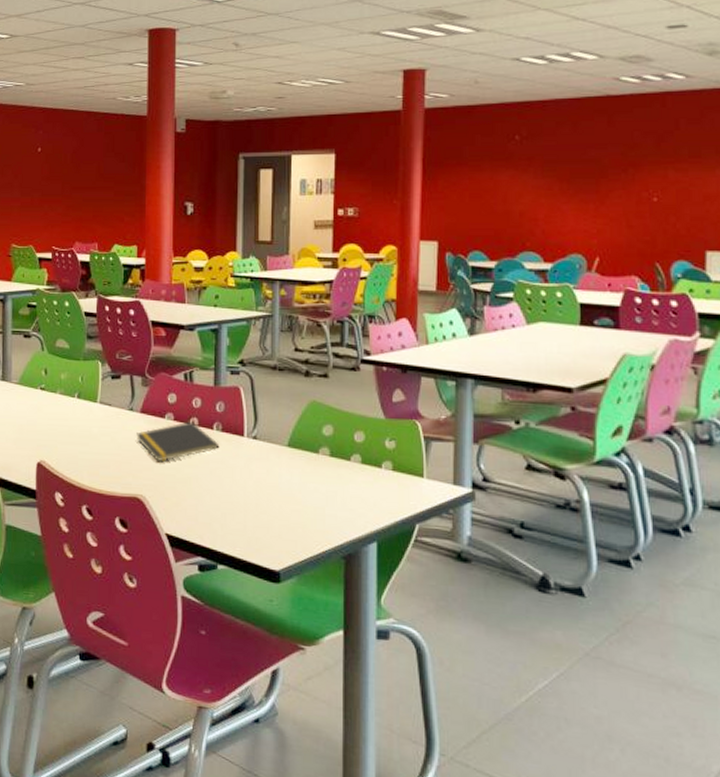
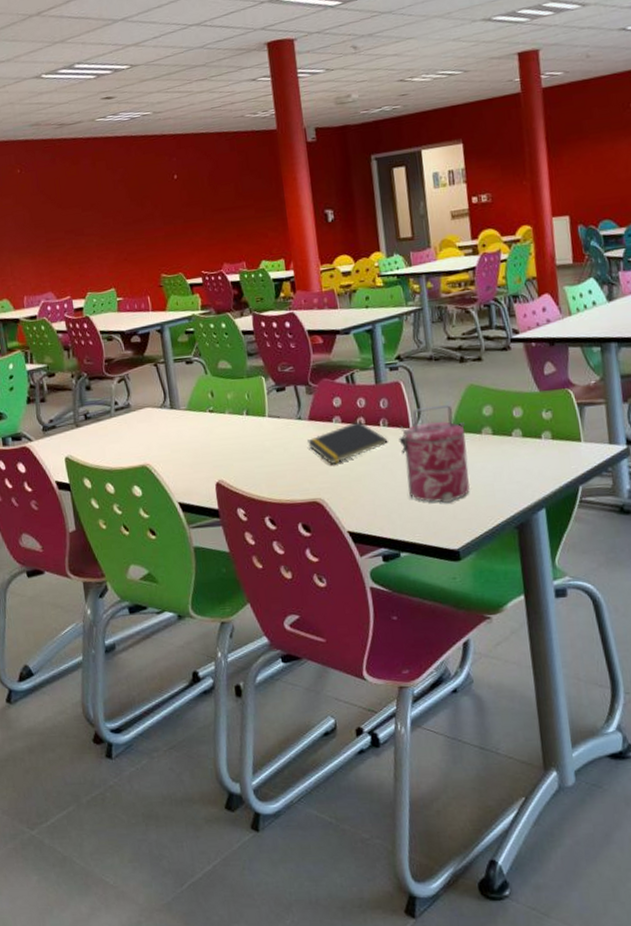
tiffin carrier: none [231,416,303,520] -> present [399,405,470,503]

